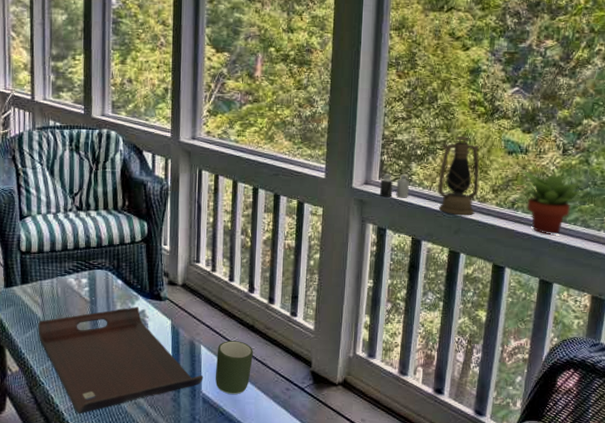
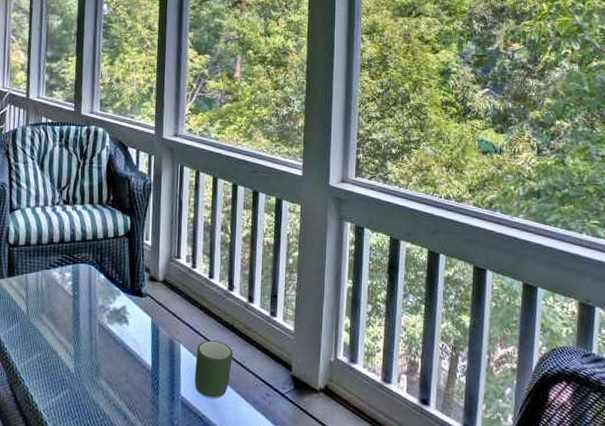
serving tray: present [38,307,203,414] -> none [21,302,183,415]
candle: present [380,174,409,198] -> none [357,172,385,197]
lantern: present [438,129,481,215] -> none [414,128,455,215]
succulent plant: present [514,168,590,235] -> none [491,168,568,237]

